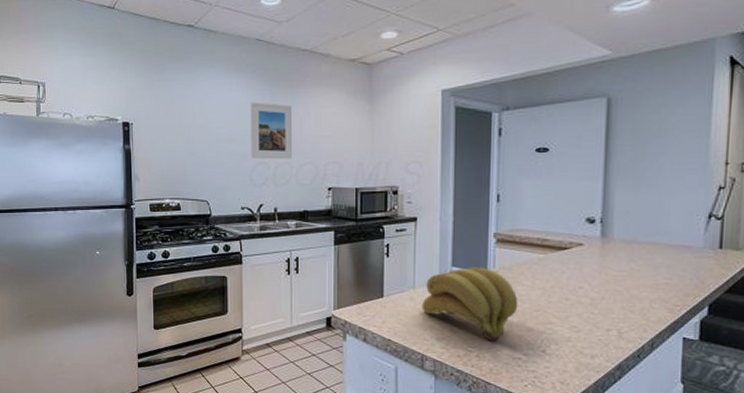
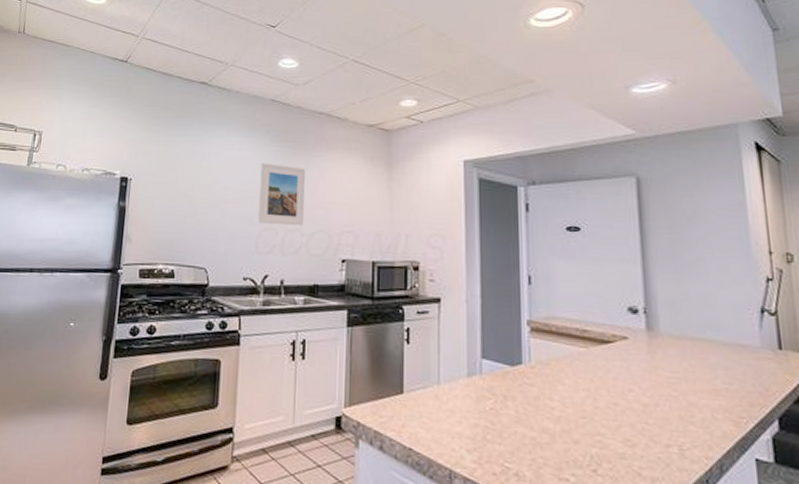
banana bunch: present [421,267,518,342] -> none [448,360,560,456]

